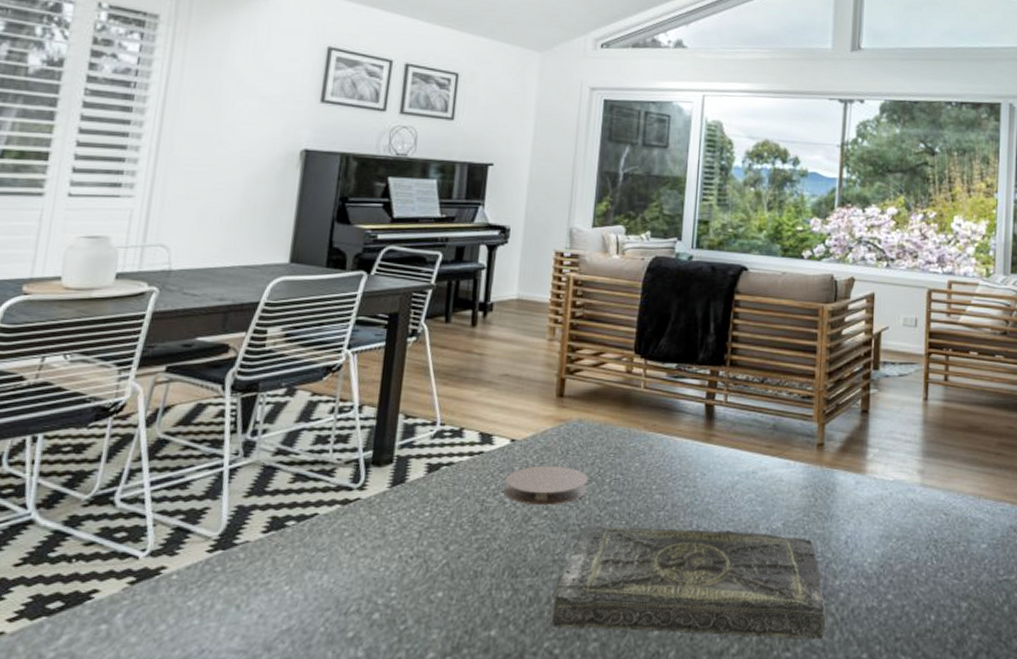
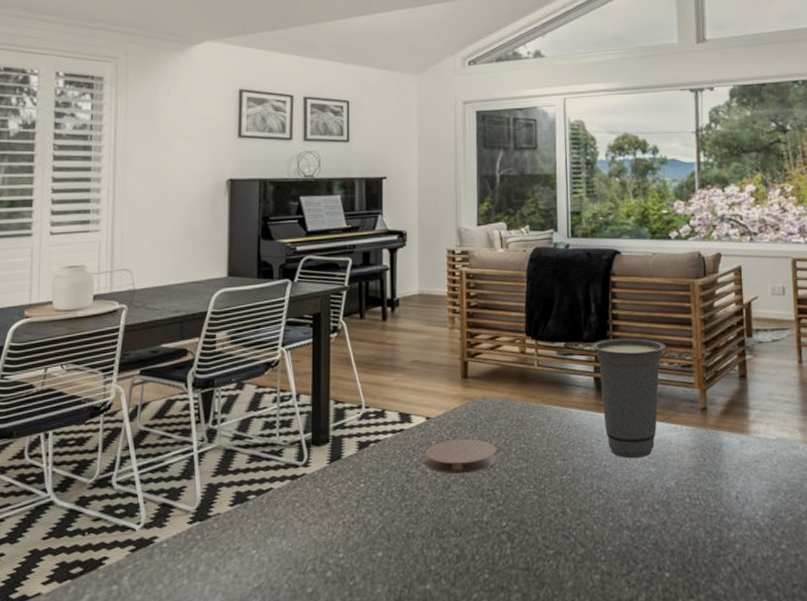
book: present [550,524,826,640] -> none [476,489,725,588]
cup: none [705,362,788,496] -> present [591,337,667,459]

